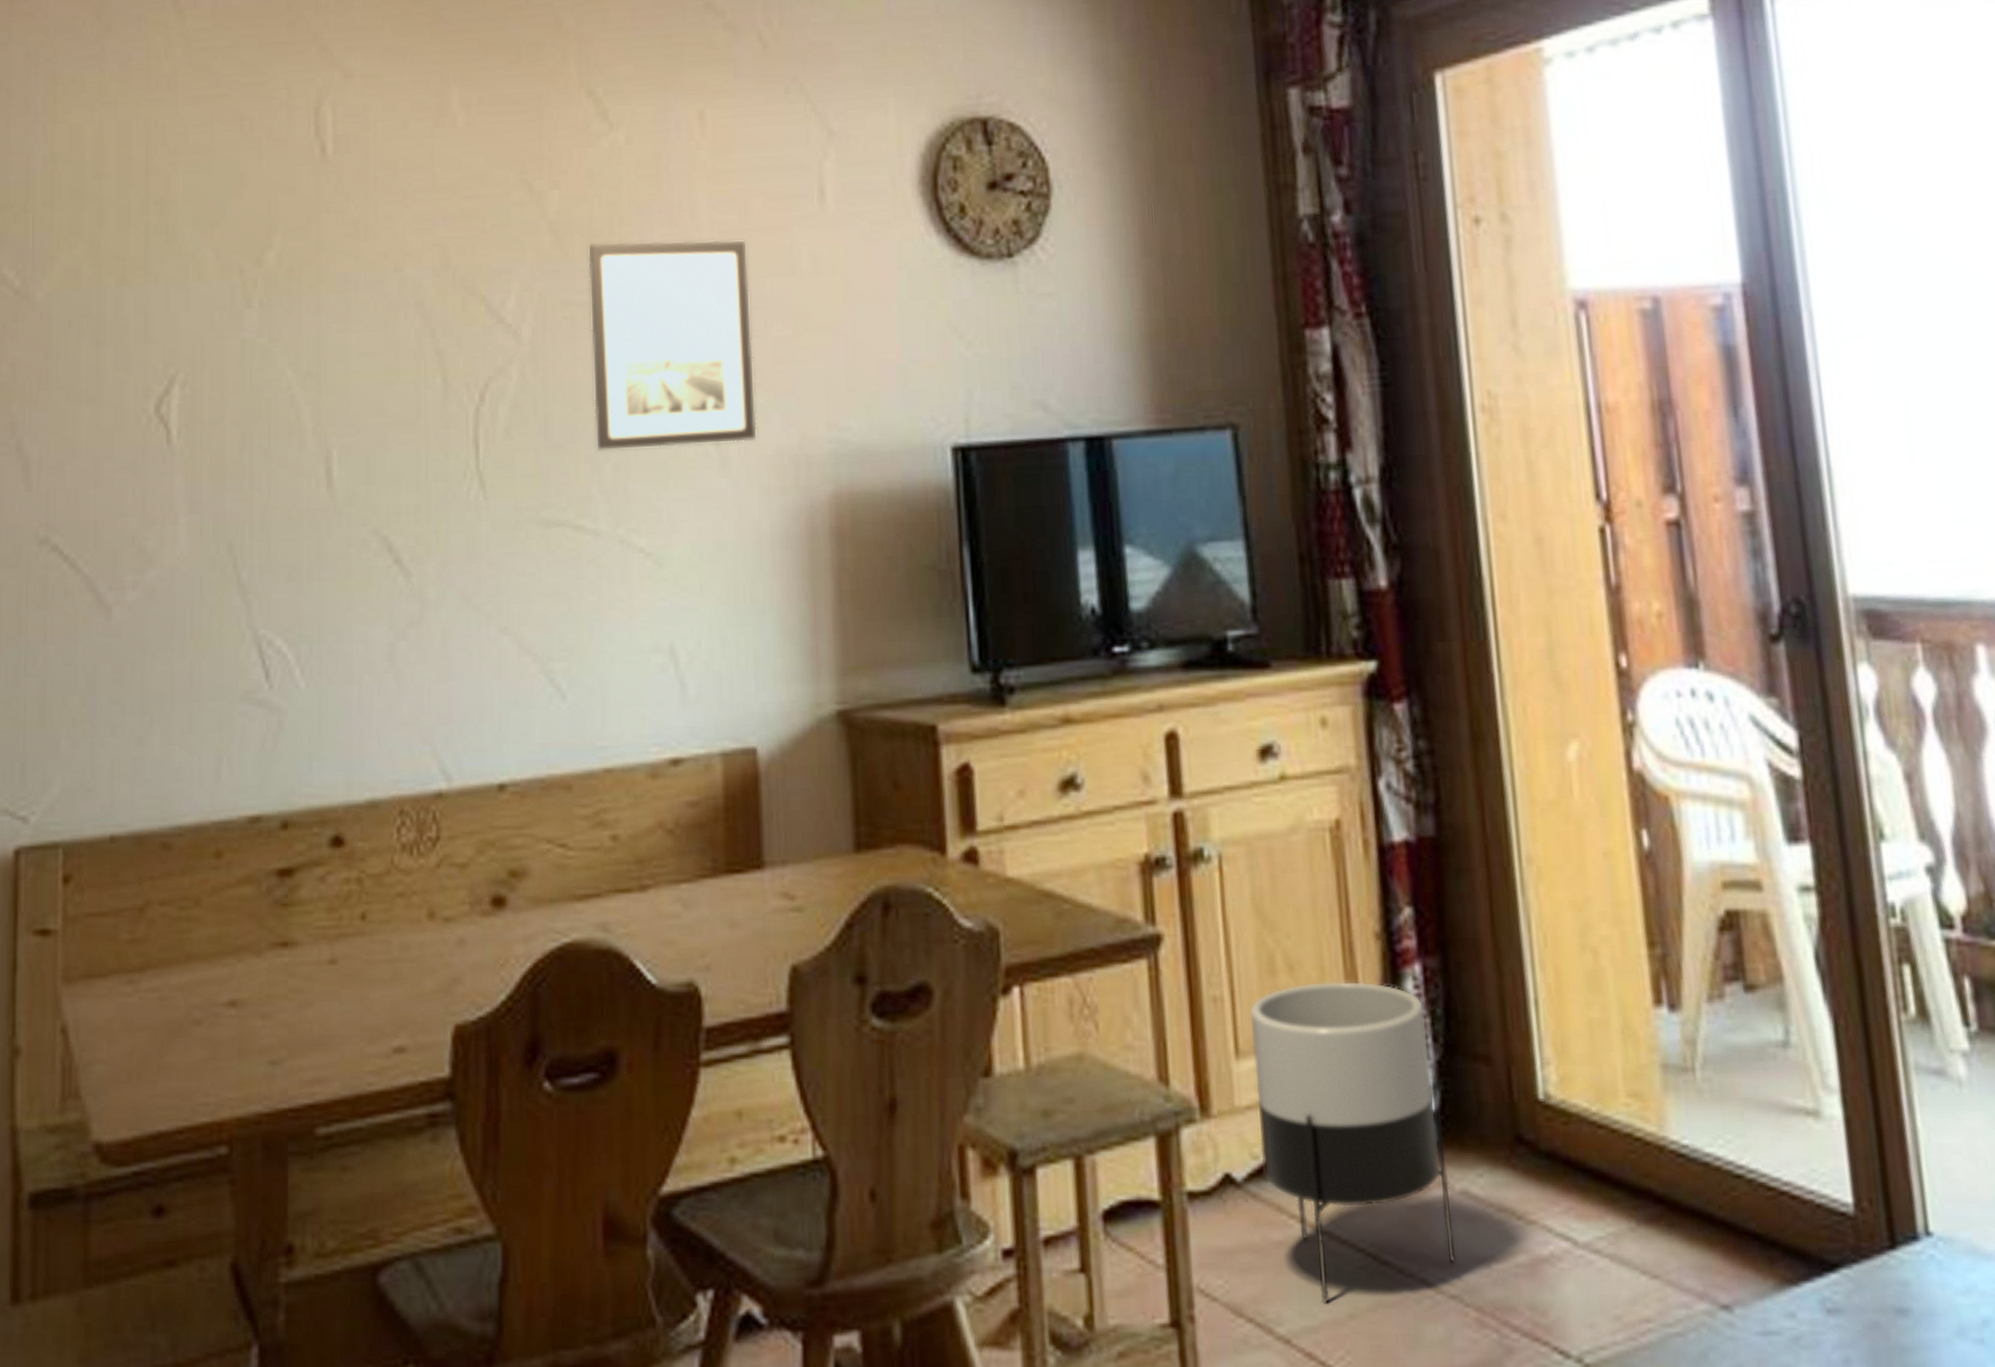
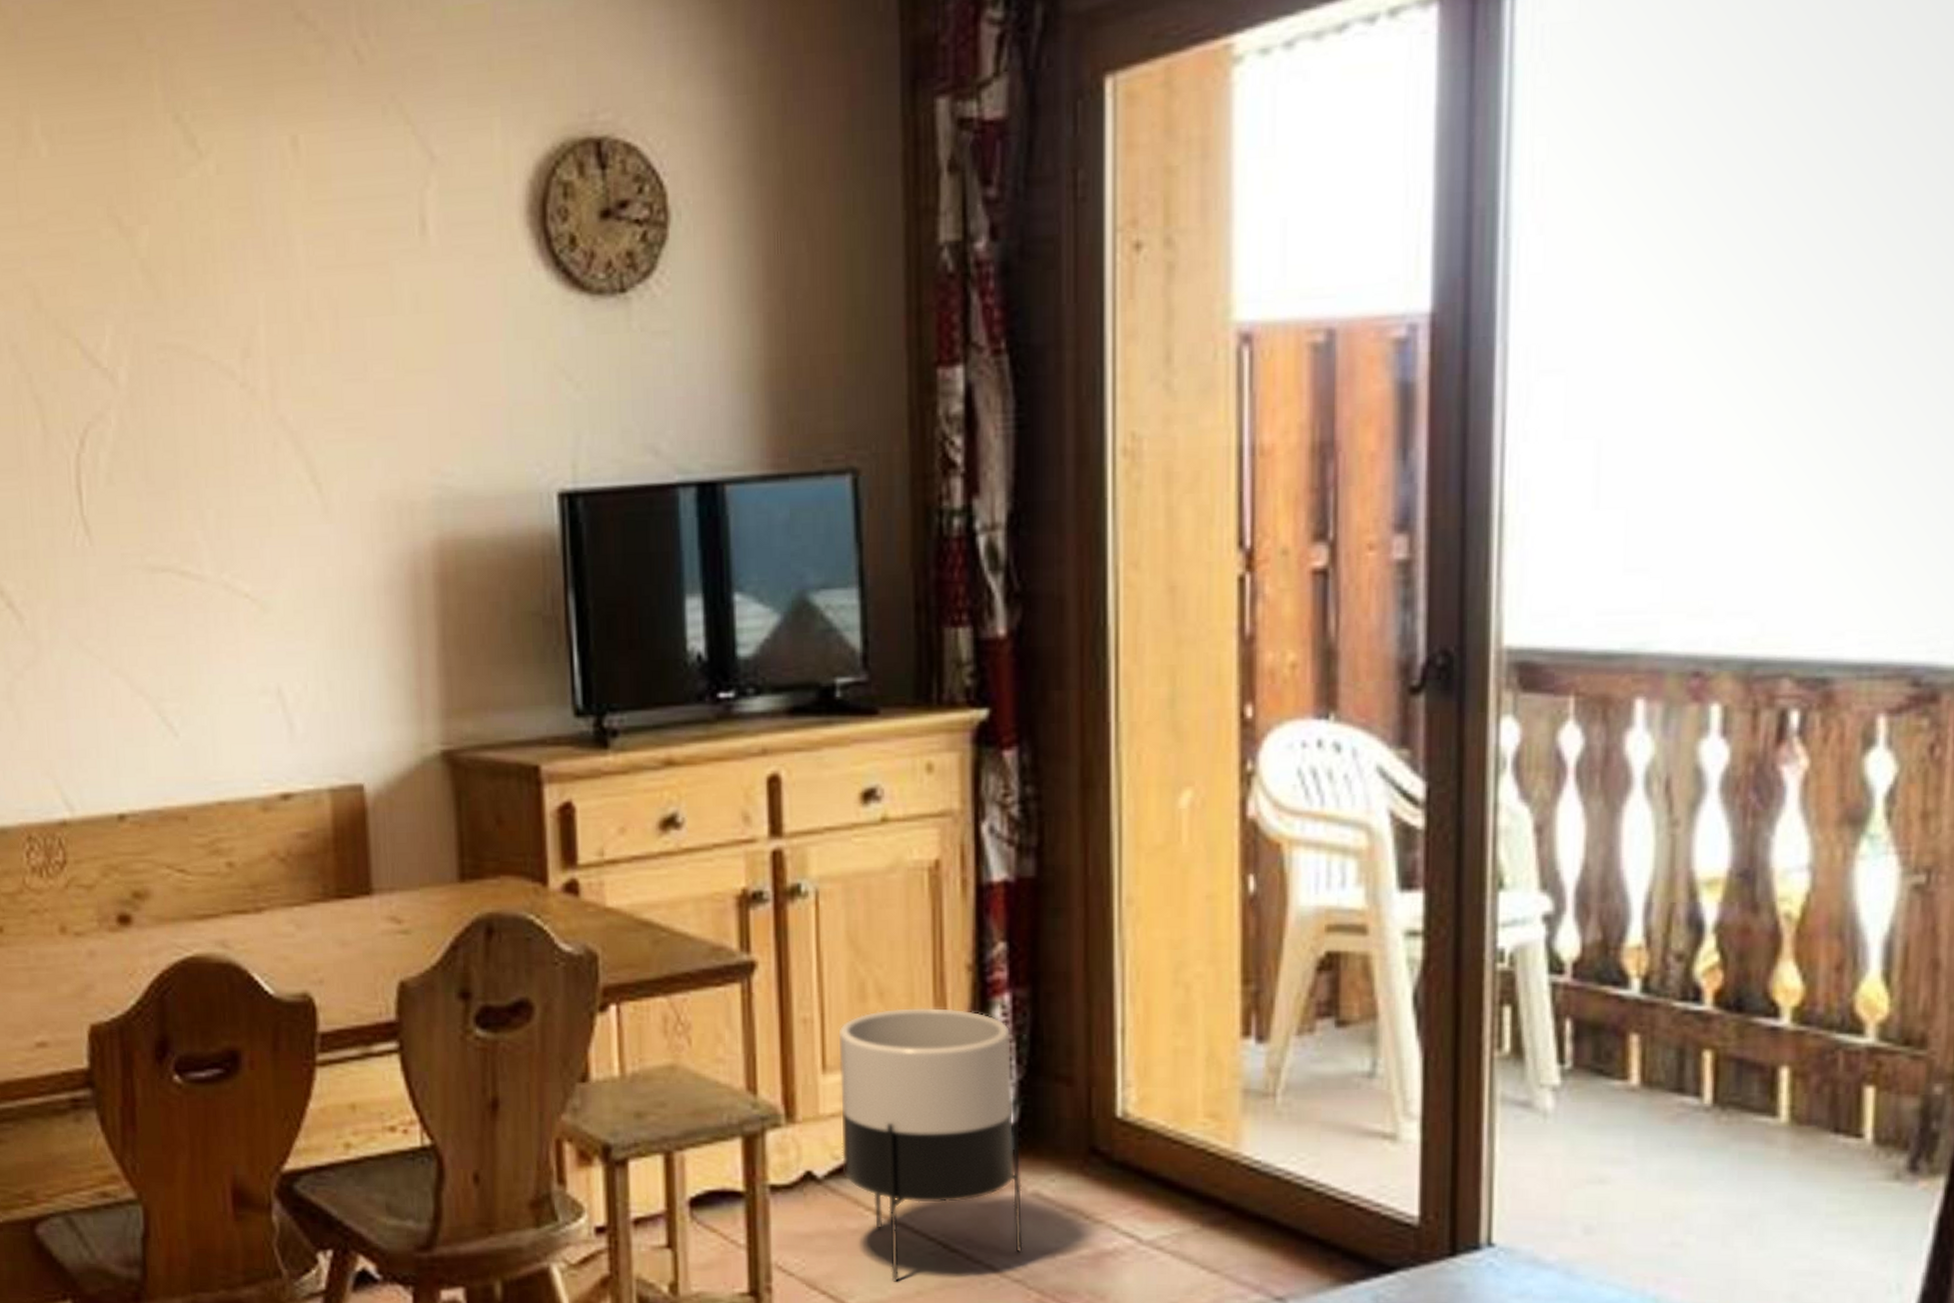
wall art: present [588,239,757,452] -> none [182,276,359,498]

